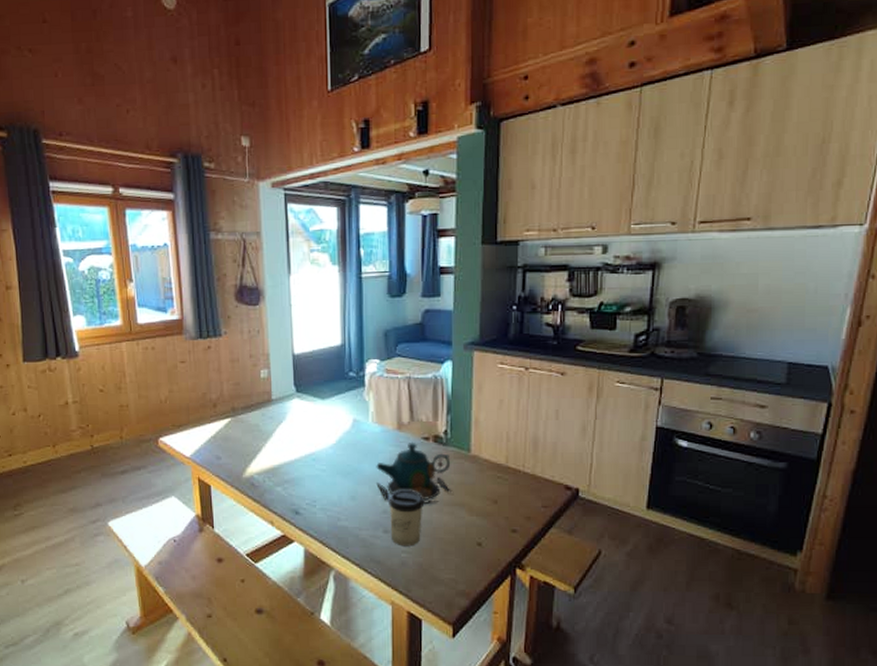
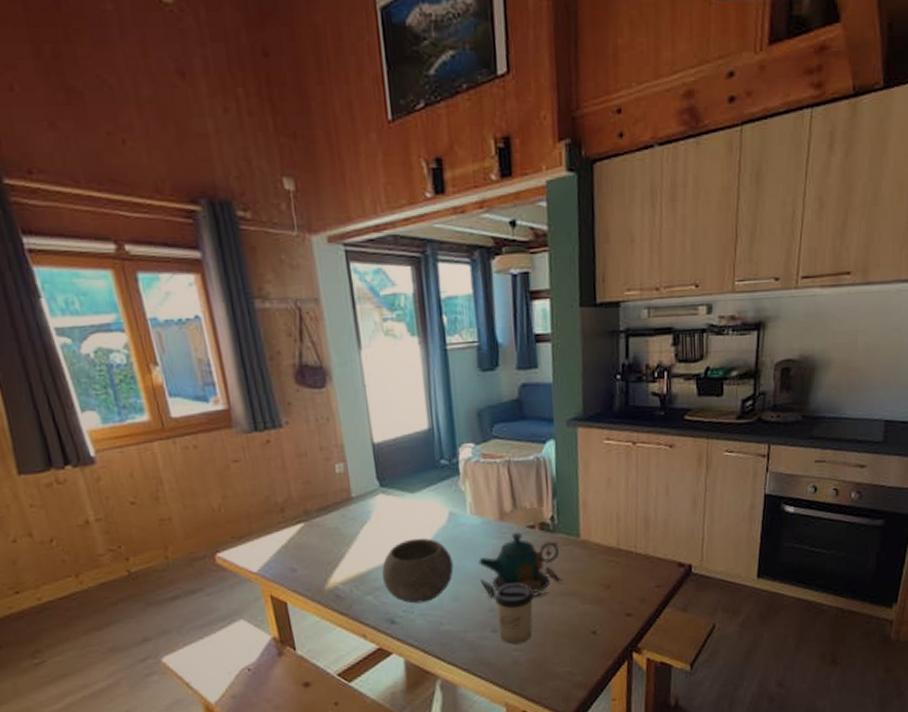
bowl: none [292,440,354,498] -> present [382,538,454,604]

